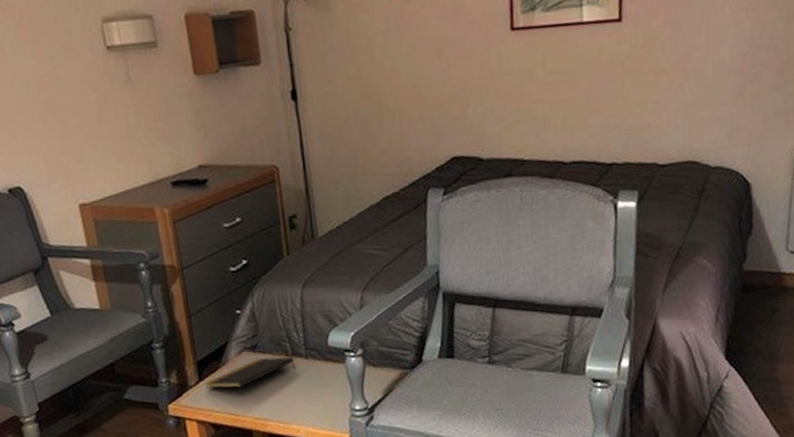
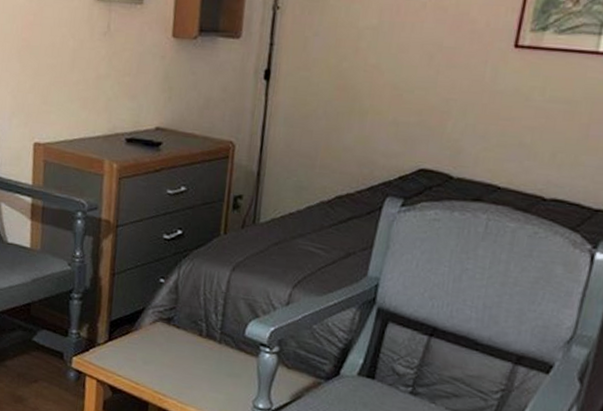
notepad: present [205,357,295,388] -> none [113,332,207,357]

